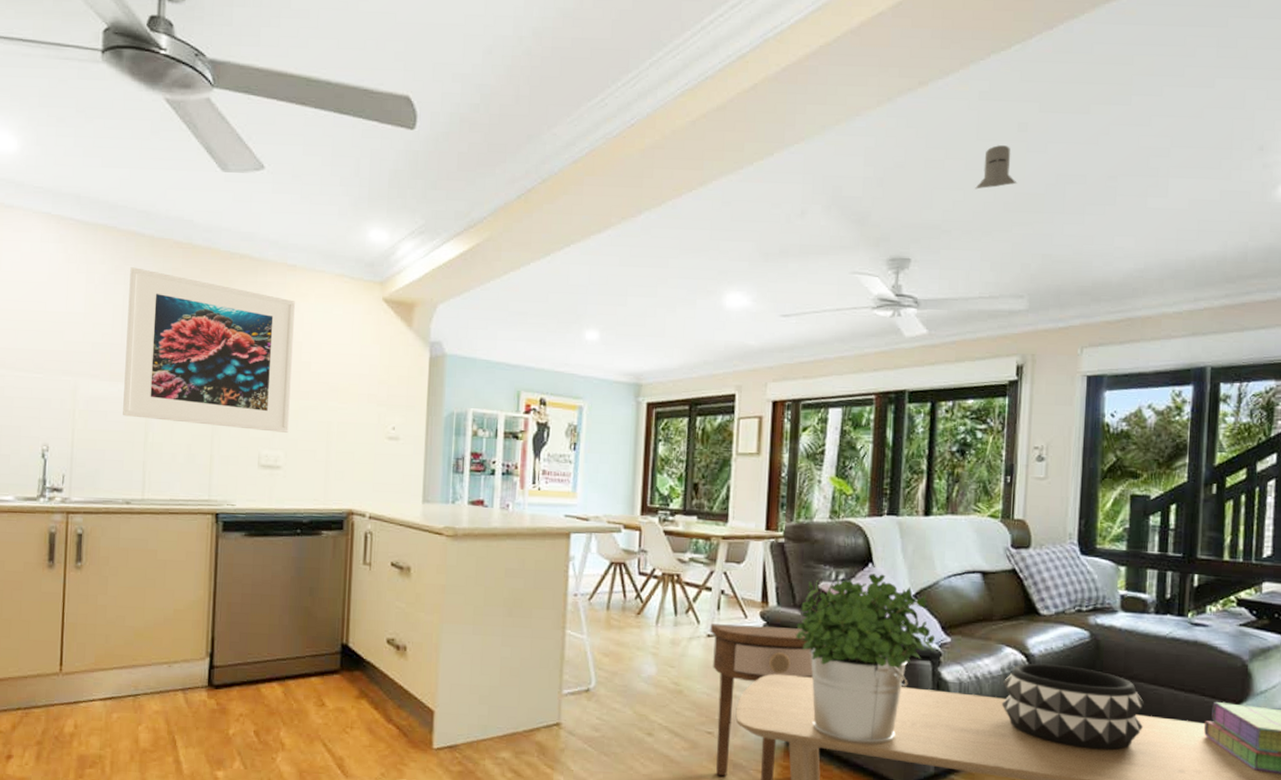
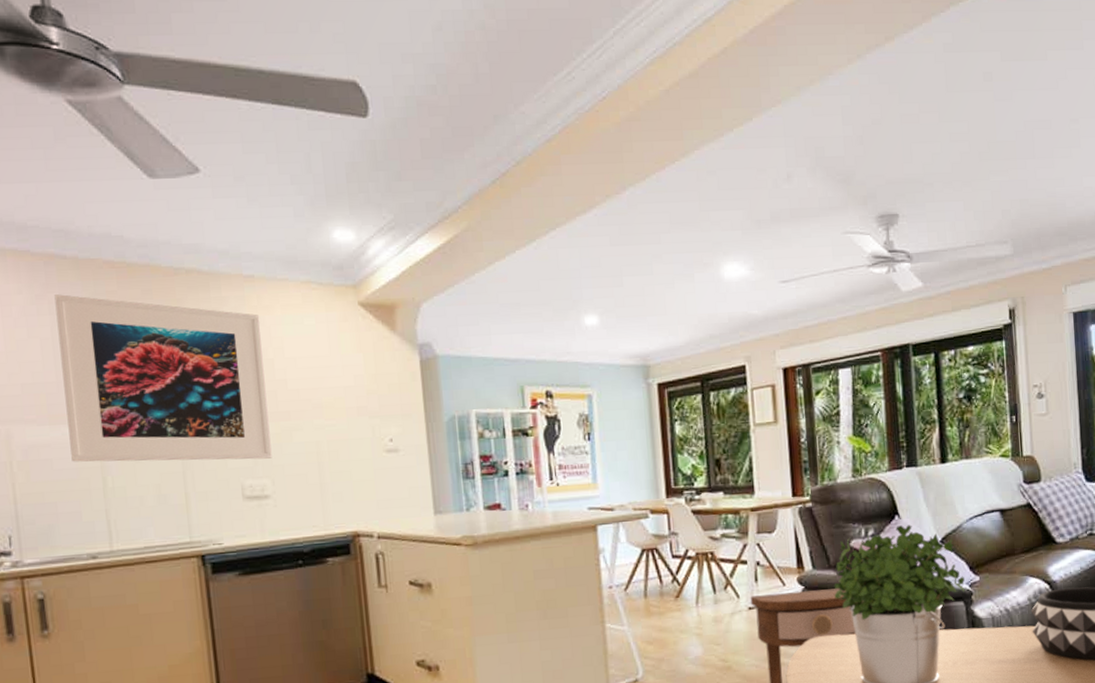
knight helmet: present [975,145,1017,190] -> none [951,96,989,141]

